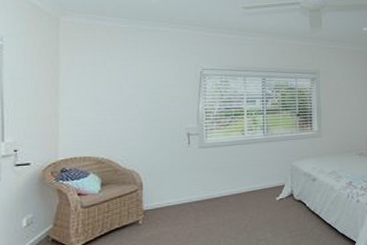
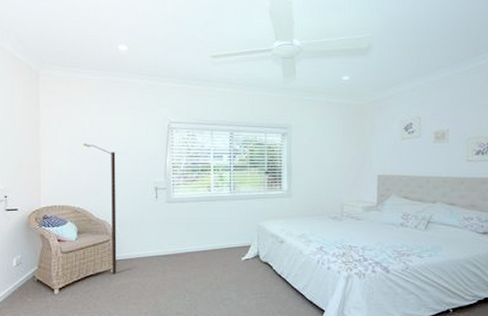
street lamp: none [106,91,146,226] -> present [81,144,117,274]

